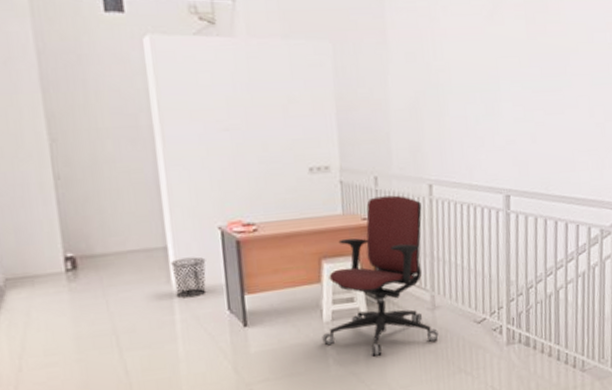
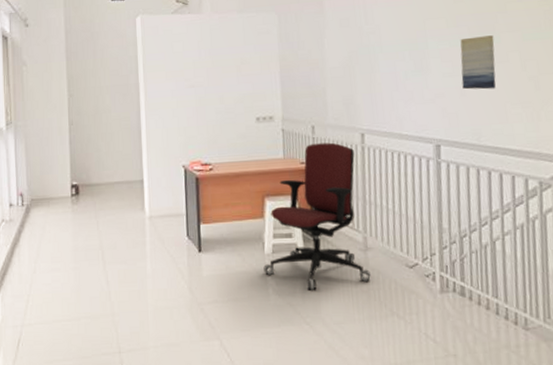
waste bin: present [171,257,207,298] -> none [145,189,172,224]
wall art: none [532,78,566,137] -> present [460,35,496,90]

